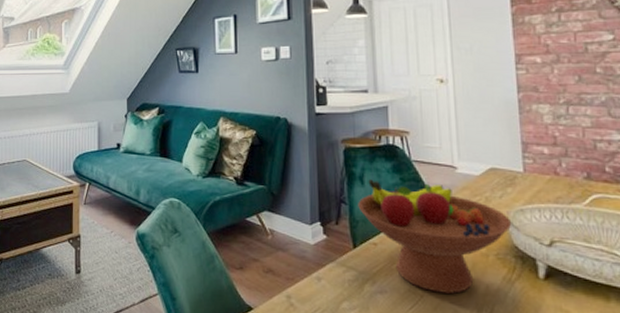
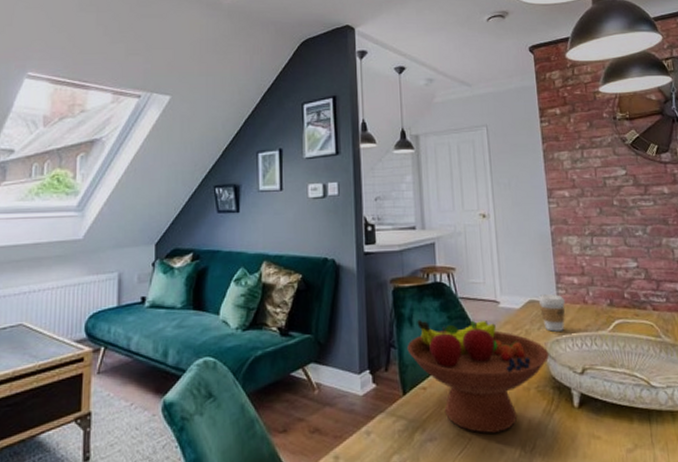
coffee cup: none [501,163,533,201] -> present [538,294,566,332]

